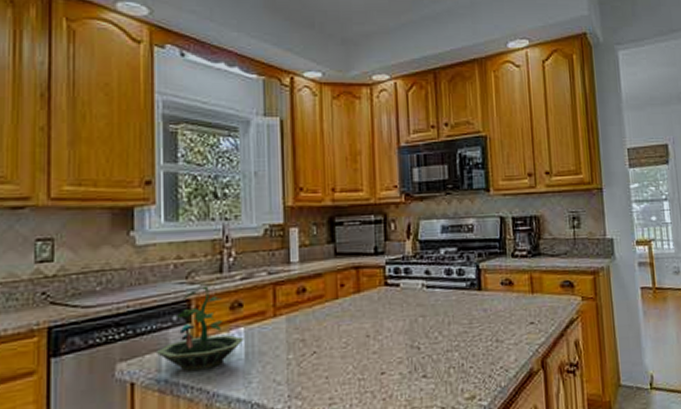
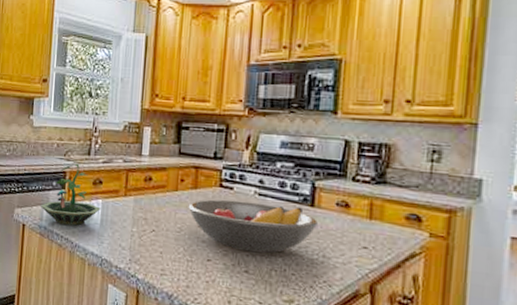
fruit bowl: none [352,293,487,354] -> present [188,199,318,253]

